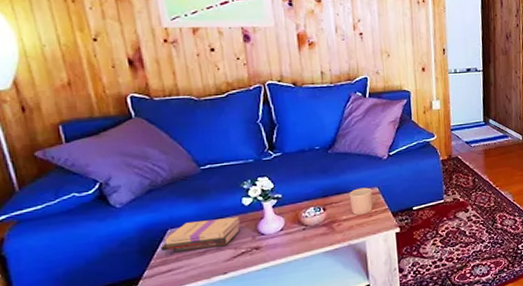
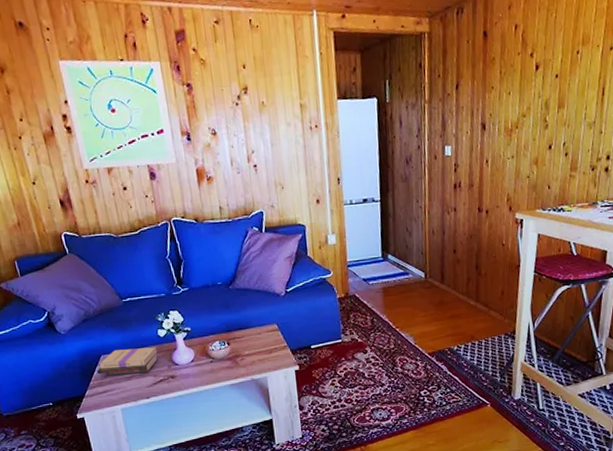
mug: present [349,187,373,216] -> none [250,324,273,352]

